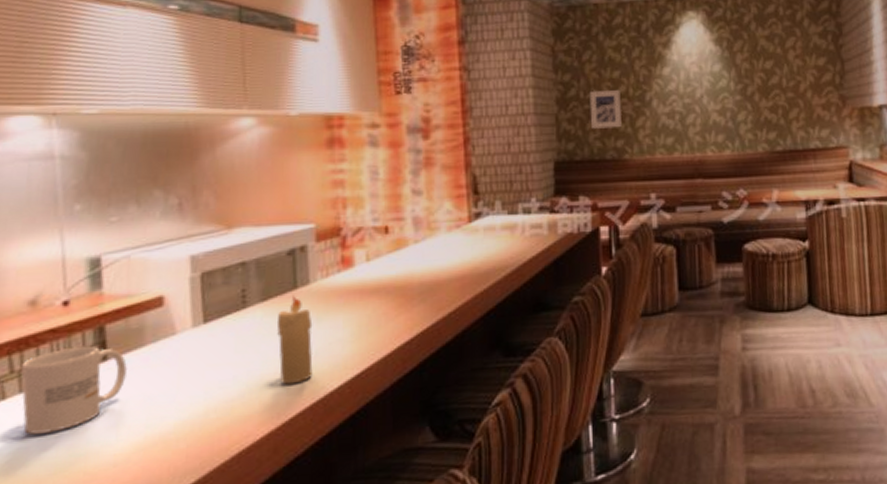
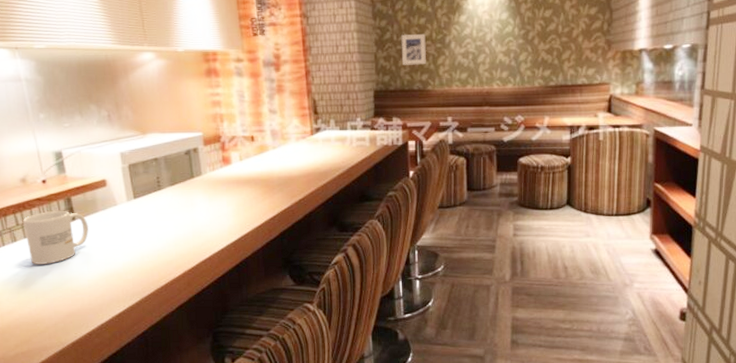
candle: present [276,296,313,385] -> none [182,183,209,242]

